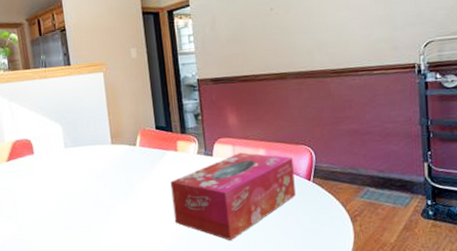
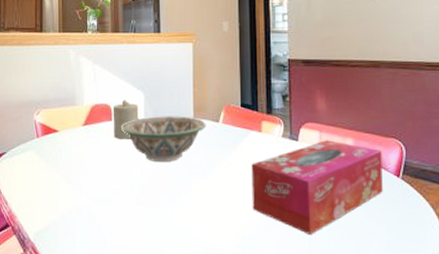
candle: none [33,133,59,171] -> present [113,100,139,139]
decorative bowl: none [42,143,124,189] -> present [120,116,206,163]

